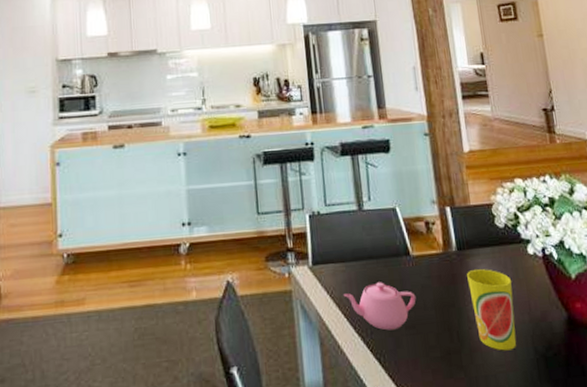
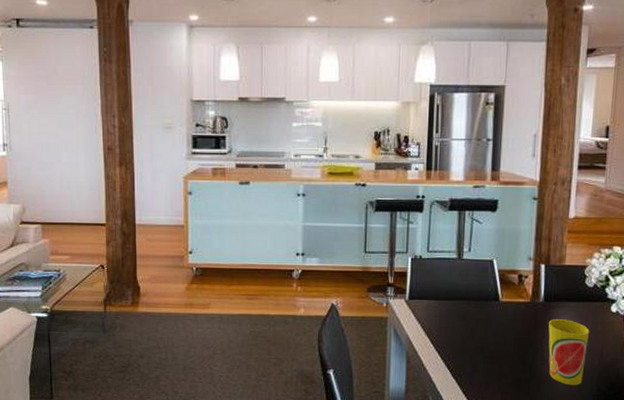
teapot: present [344,282,416,330] -> none [433,319,498,358]

